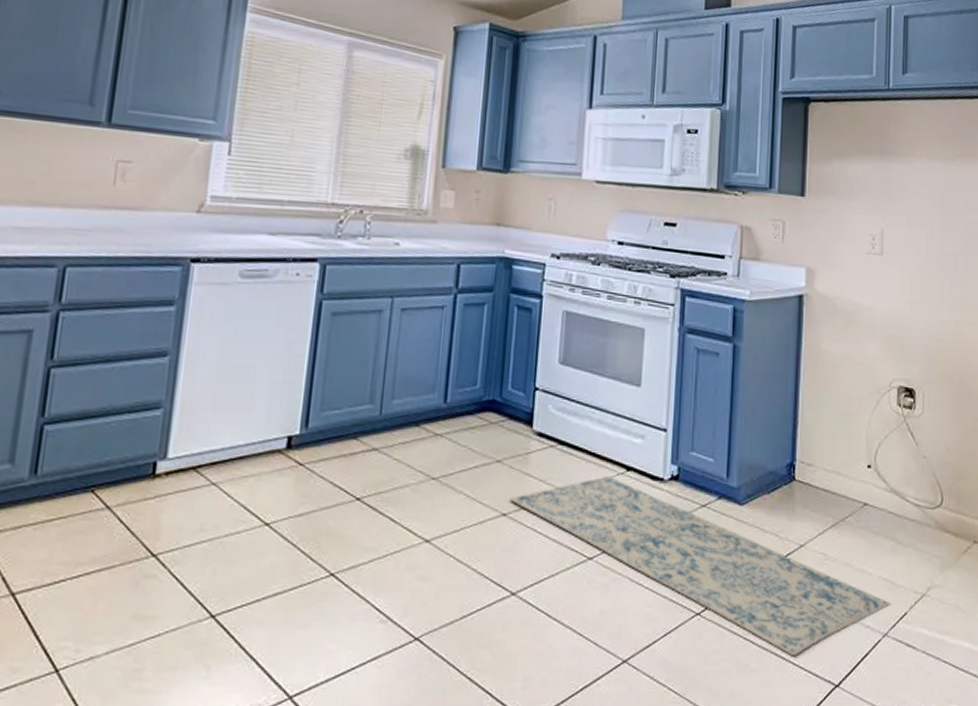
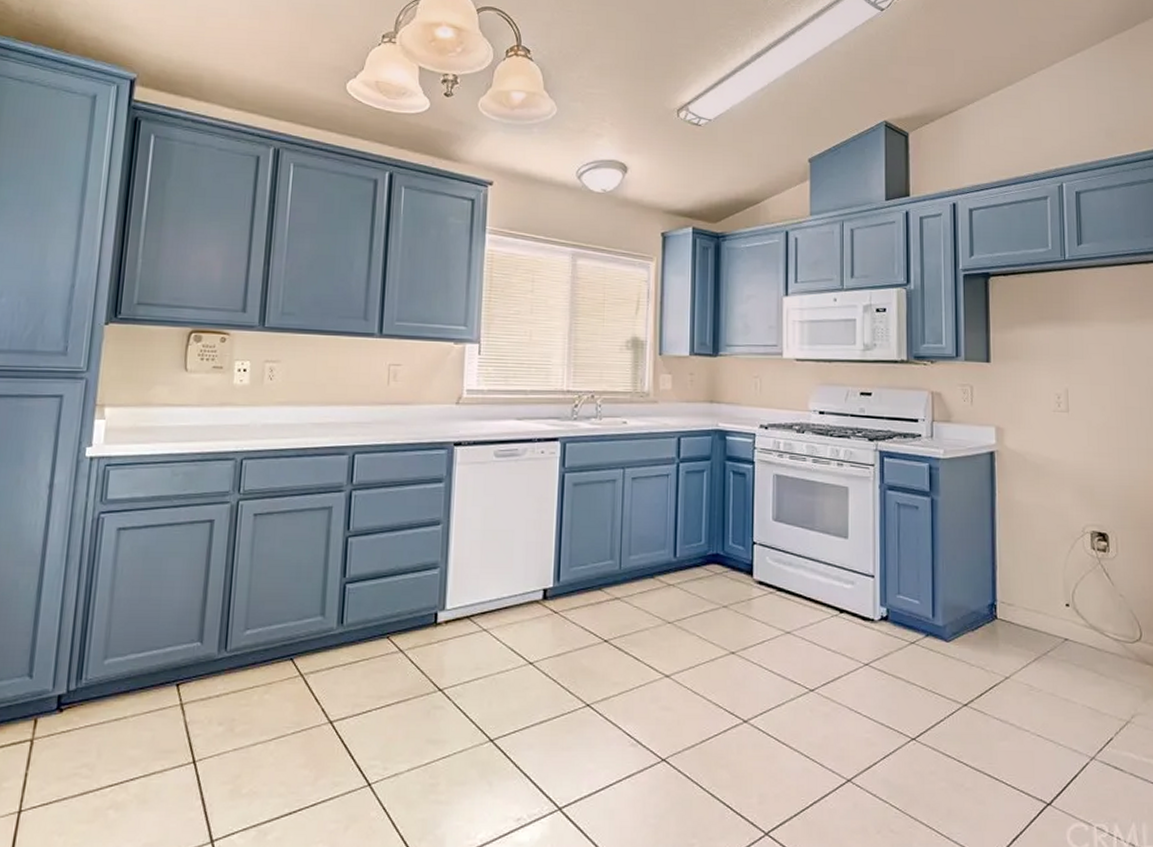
rug: present [509,475,891,657] -> none [736,617,1096,778]

